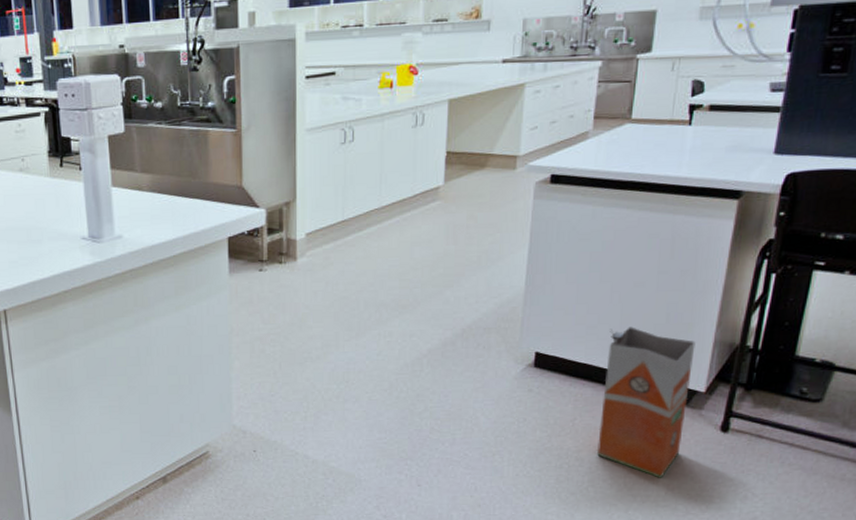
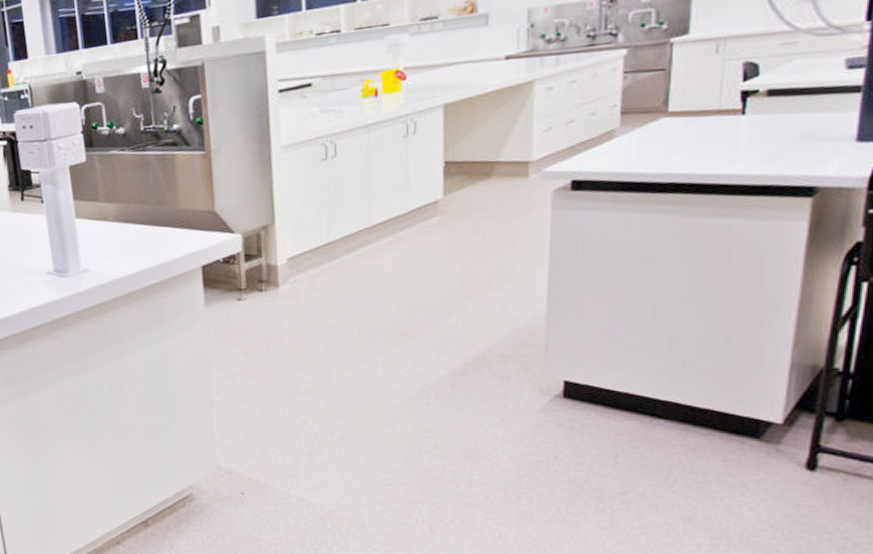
waste bin: present [596,327,696,478] -> none [646,349,766,524]

